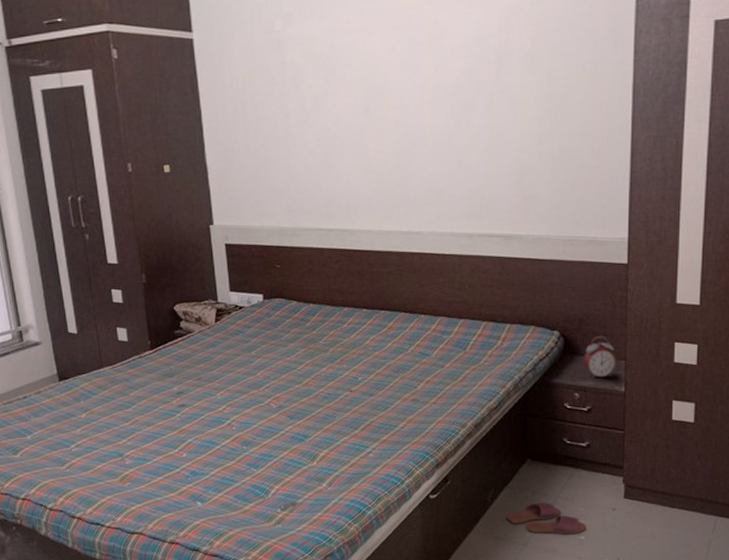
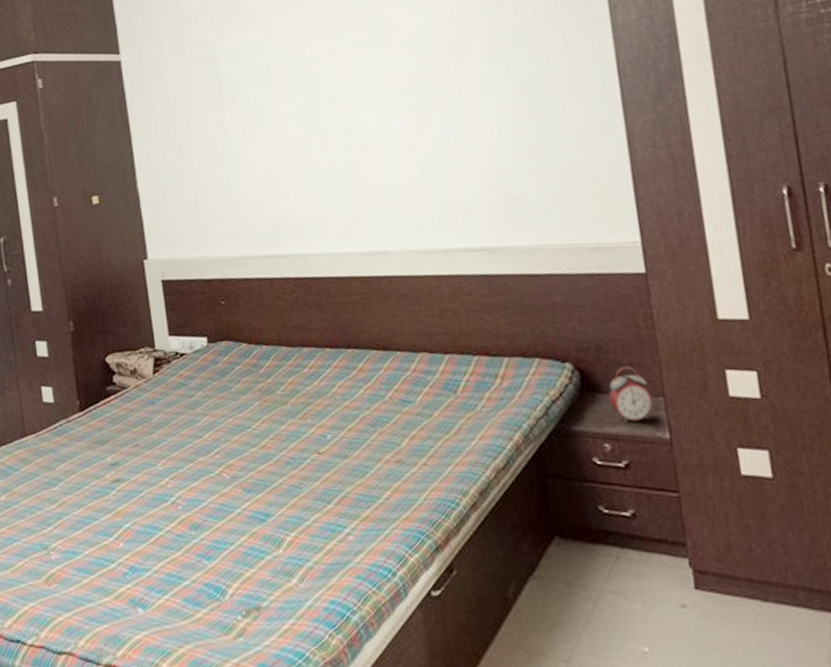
slippers: present [506,503,585,534] -> none [537,598,649,645]

